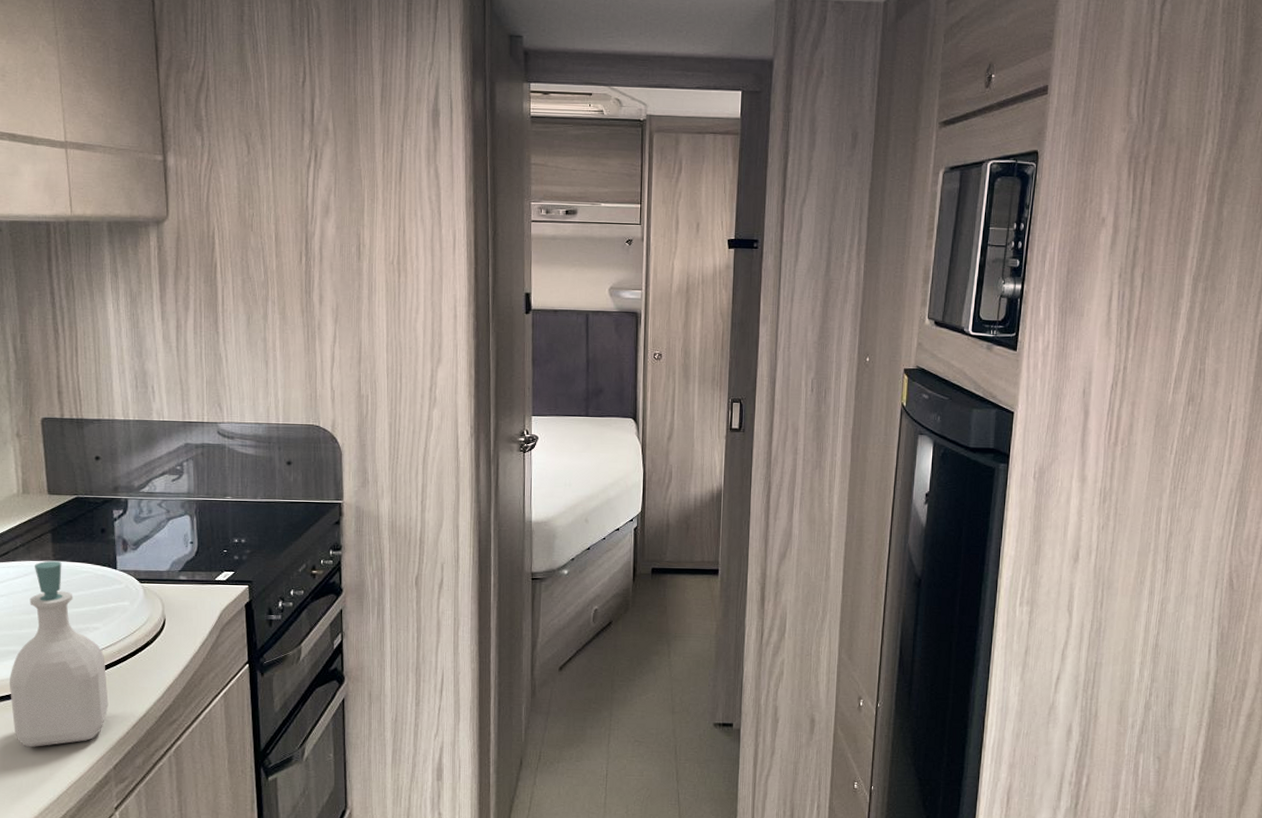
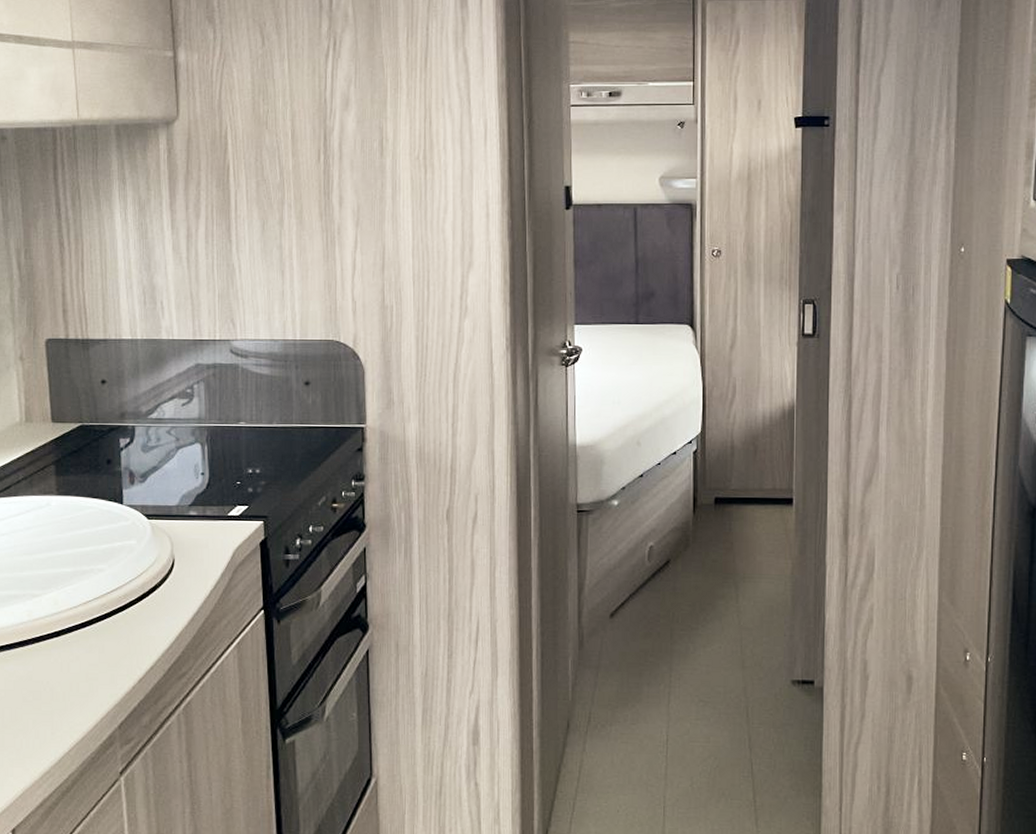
soap bottle: present [9,560,109,747] -> none [9,495,114,703]

